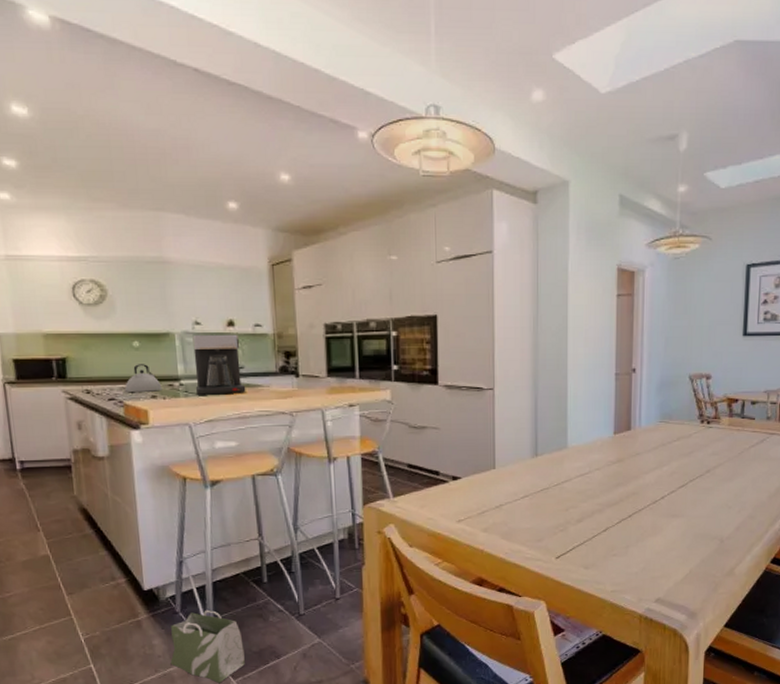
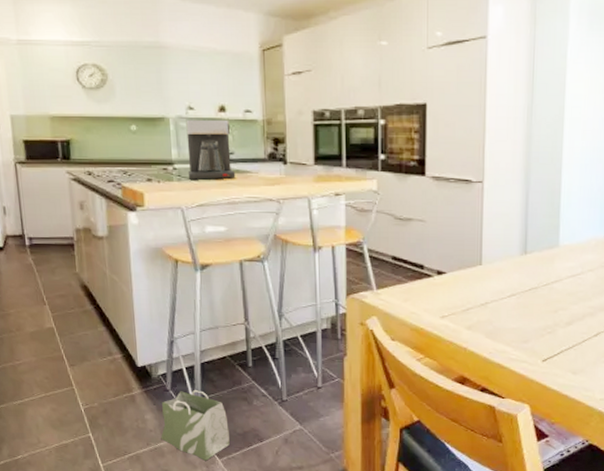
kettle: present [124,364,163,393] -> none [122,147,157,176]

